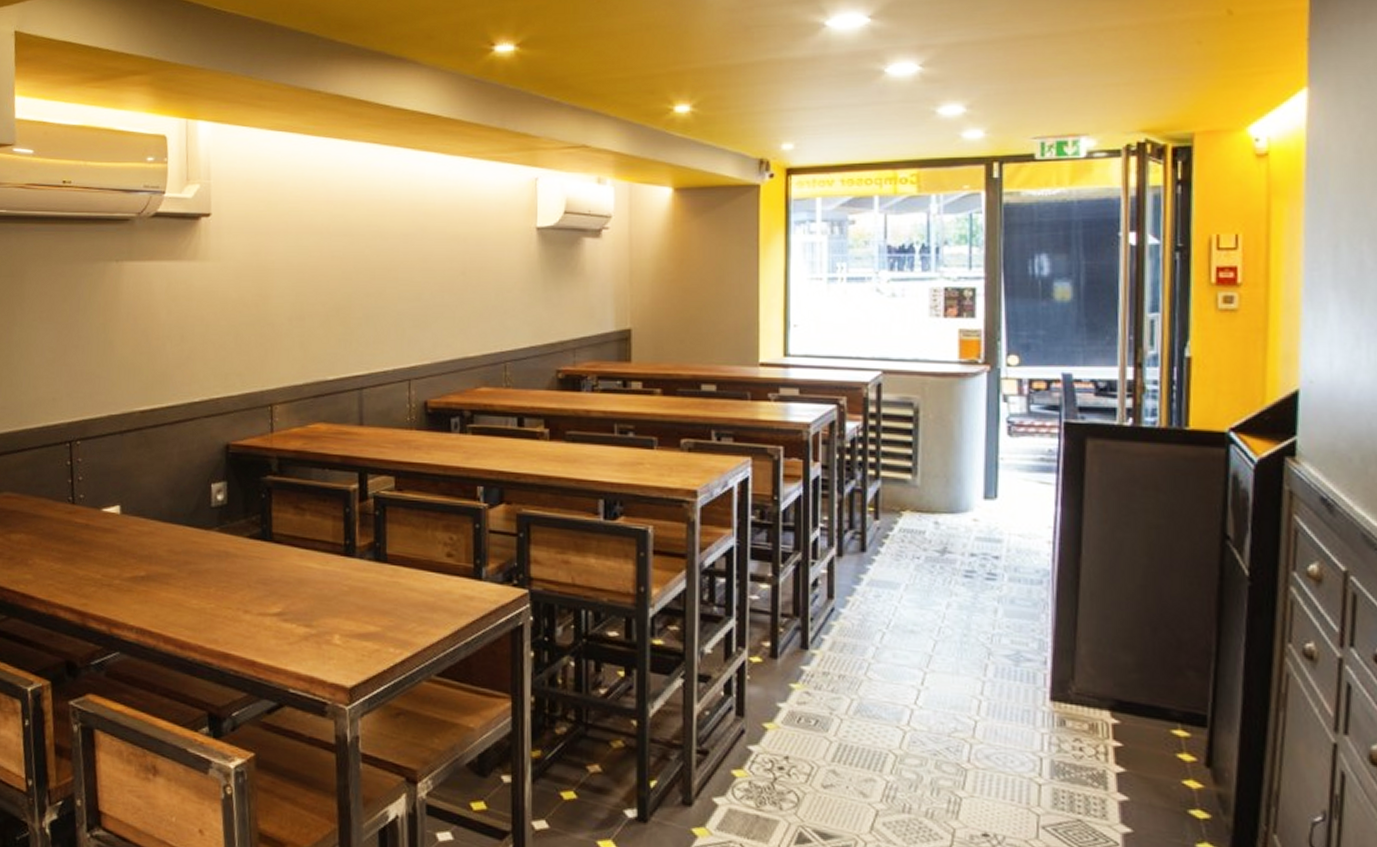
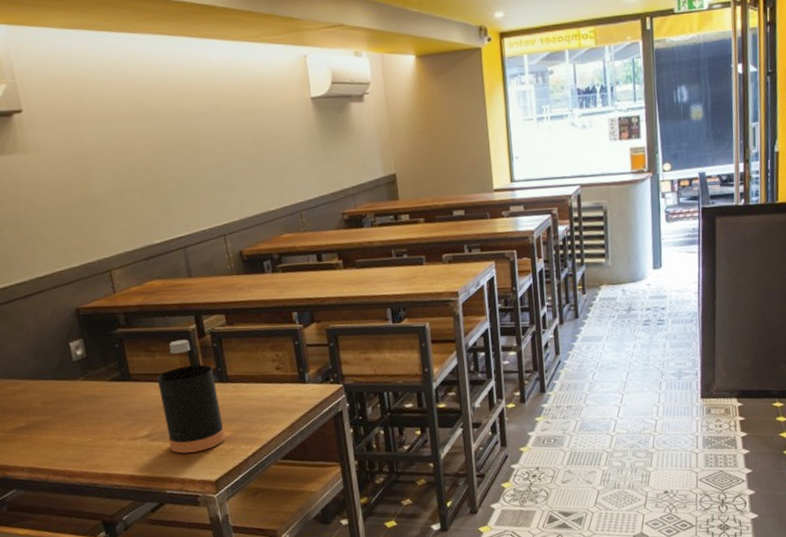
bottle: none [302,500,373,646] -> present [156,339,227,454]

